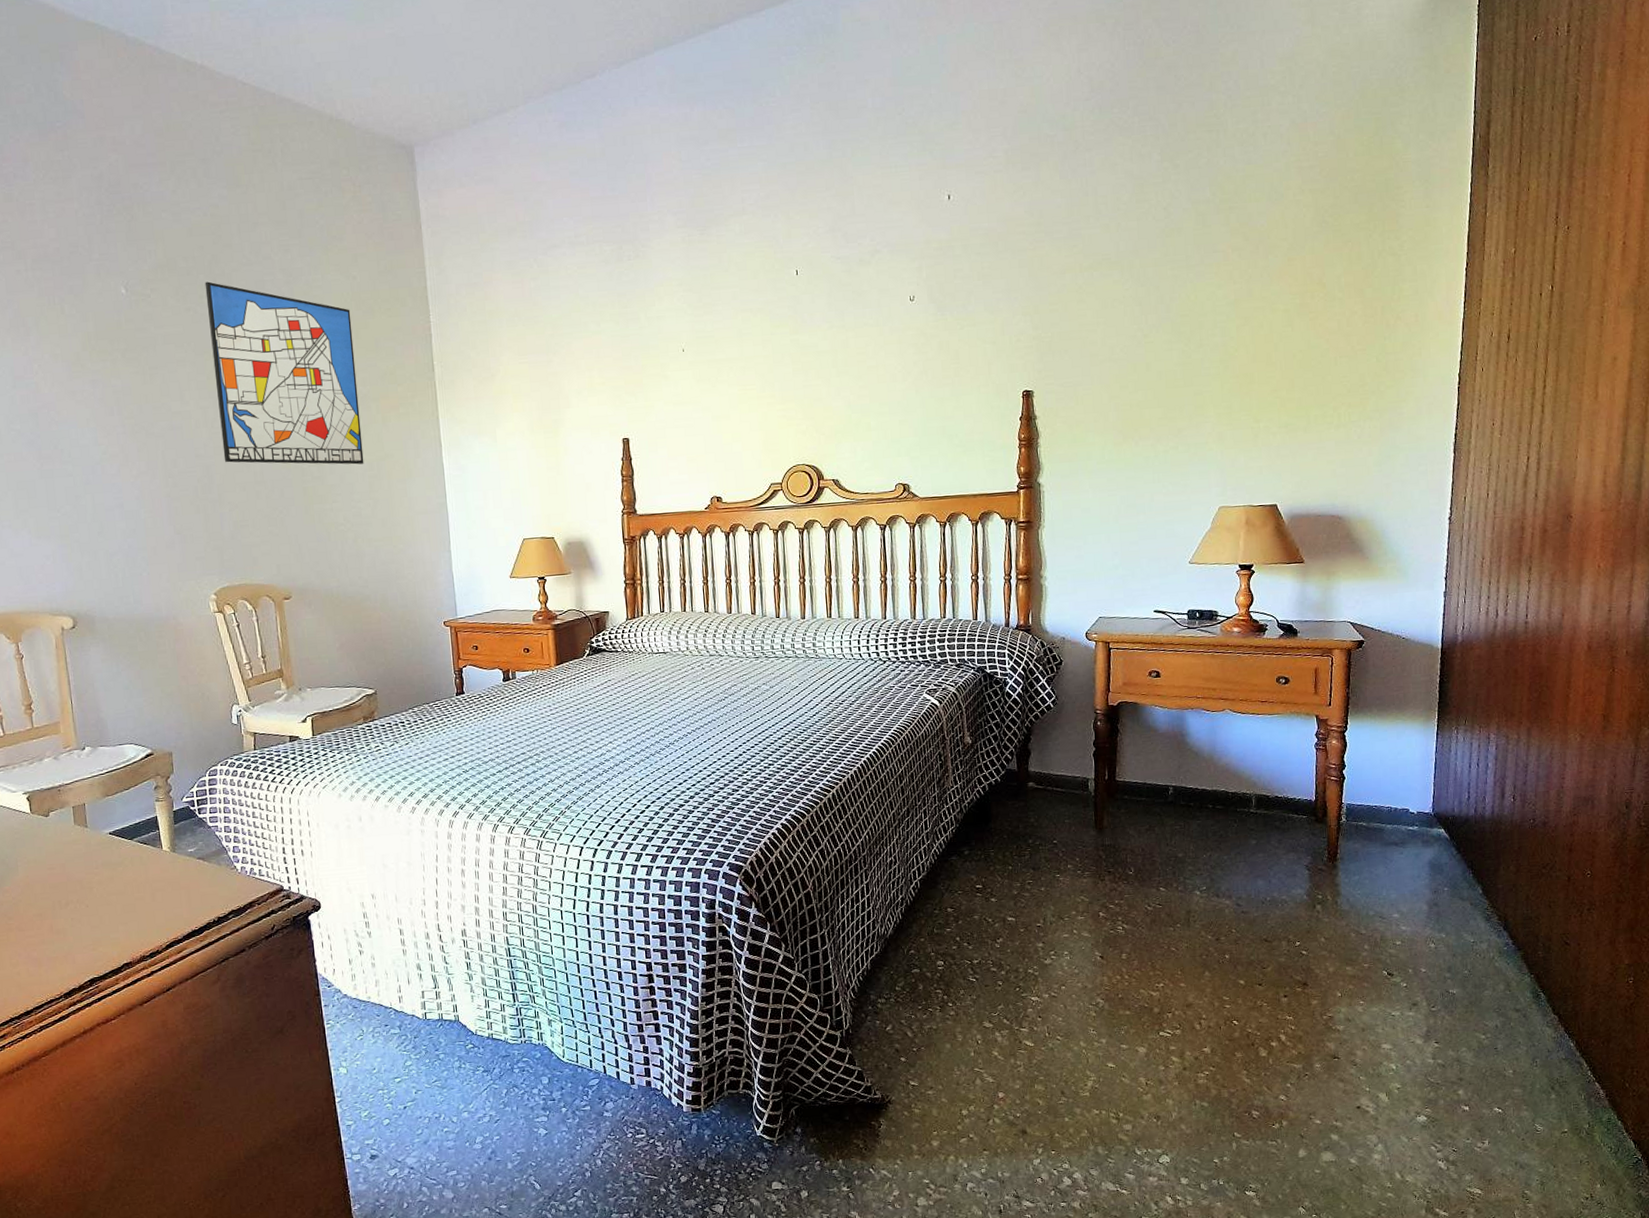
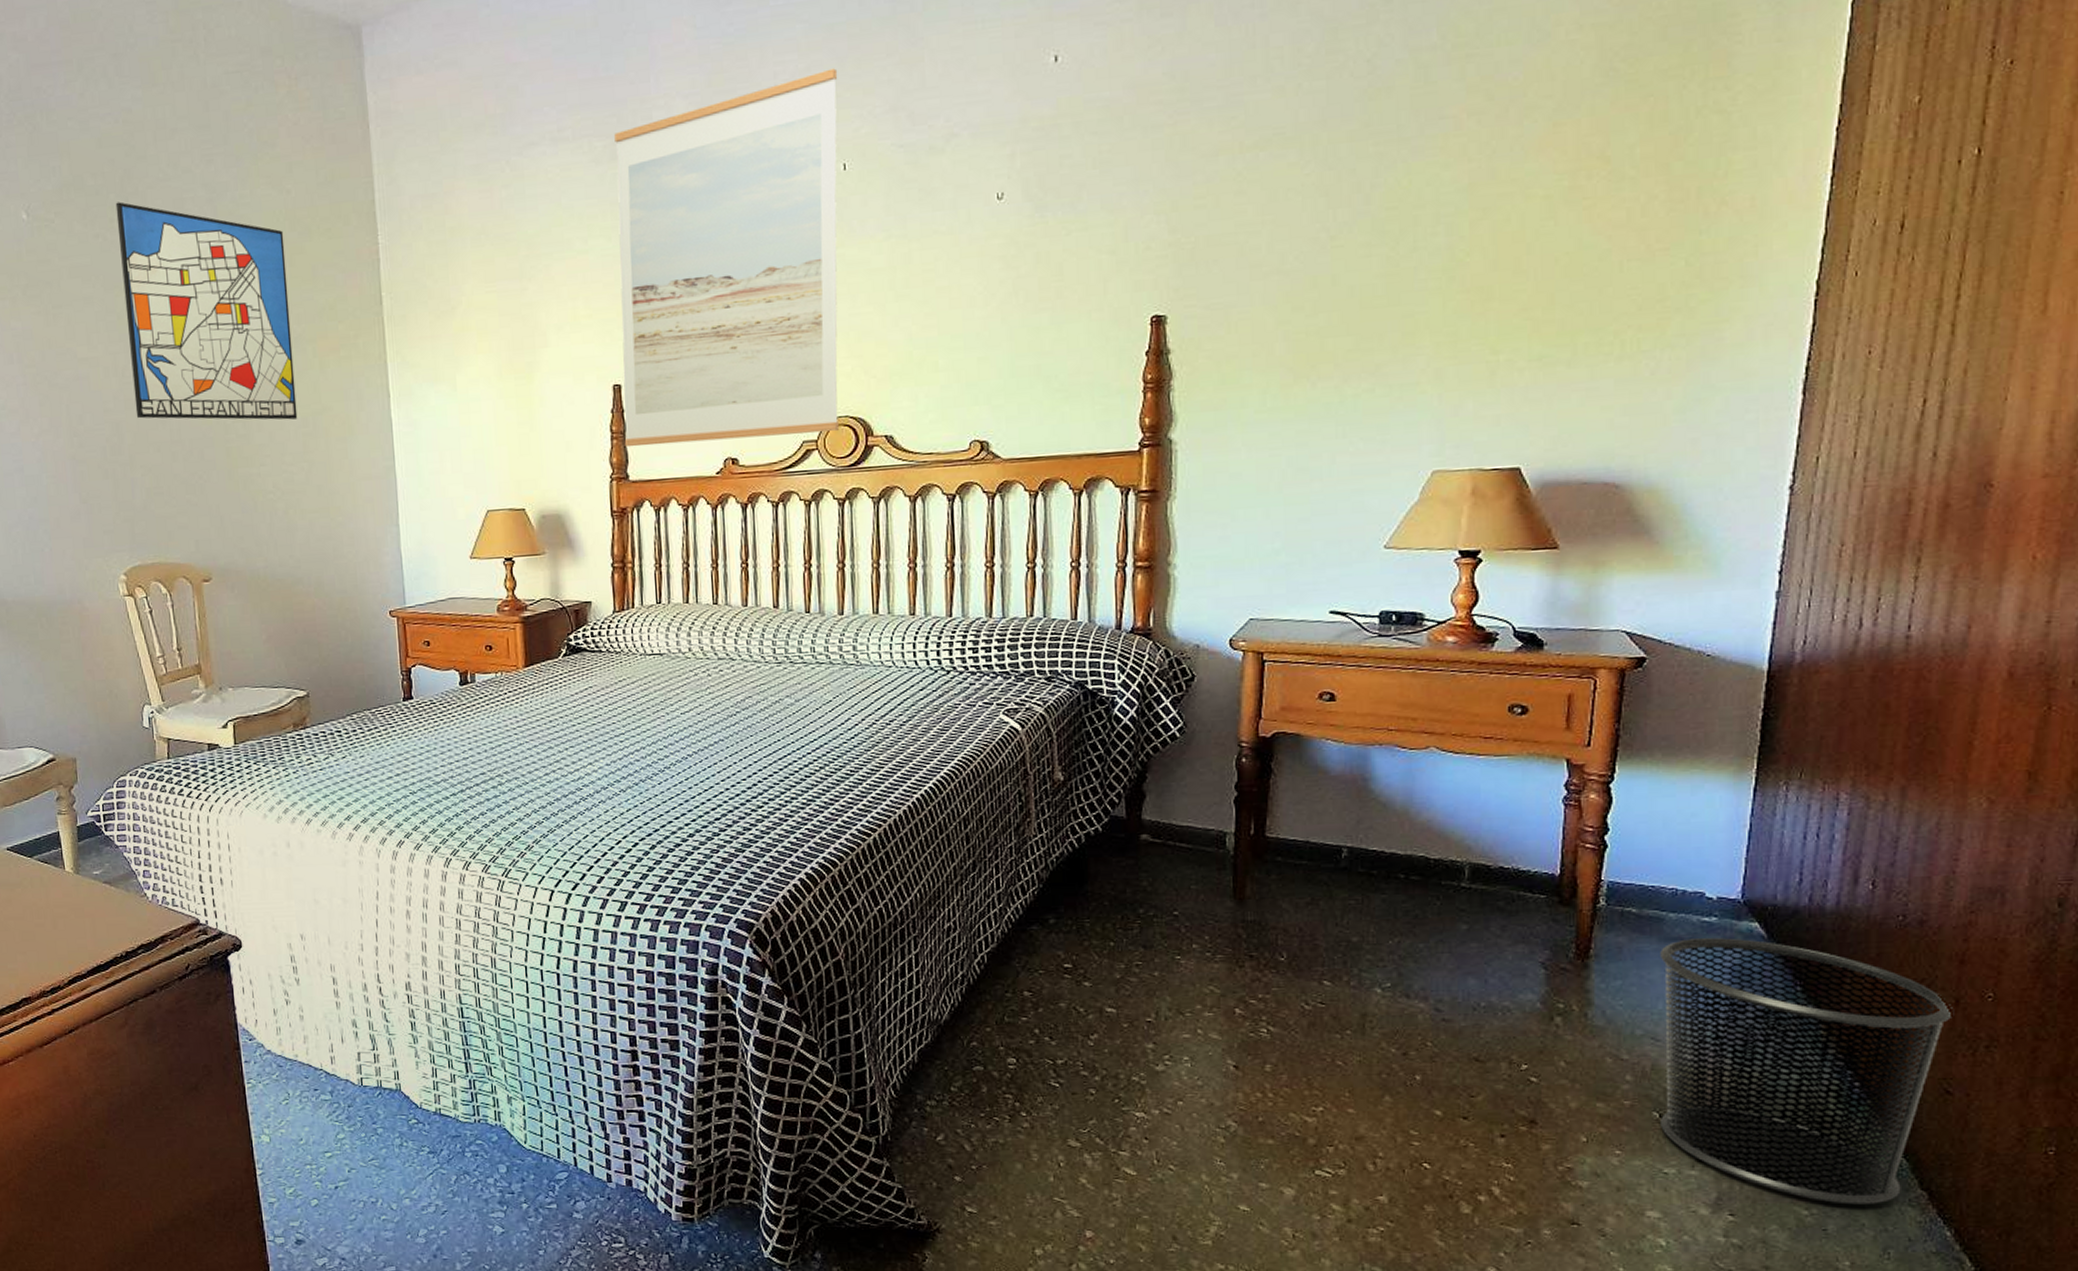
wall art: none [620,197,798,488] -> present [614,68,839,448]
waste bin: none [1383,841,1566,1029] -> present [1660,938,1953,1205]

